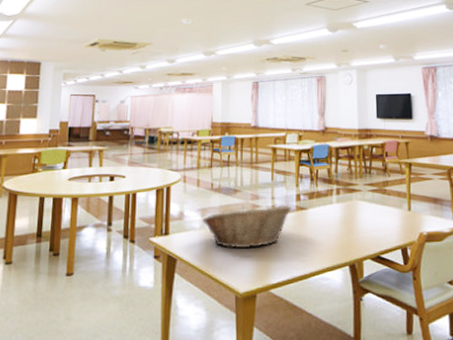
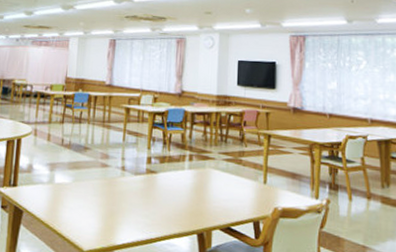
fruit basket: present [201,204,292,249] -> none [50,165,142,207]

